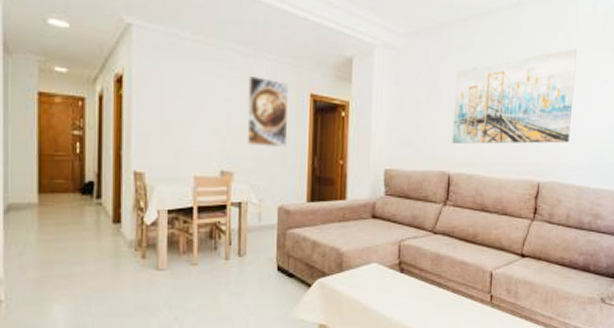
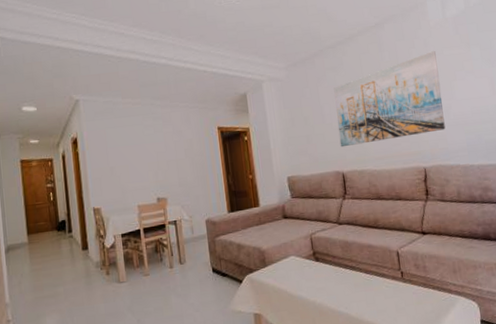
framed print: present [246,75,290,148] -> none [167,121,206,175]

